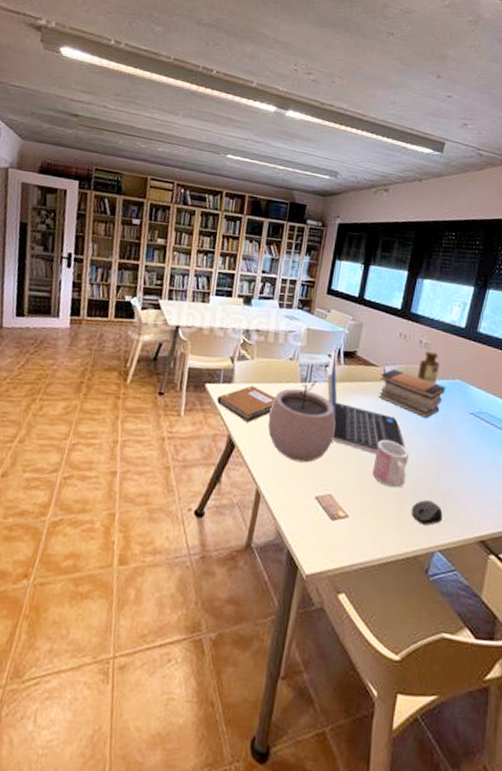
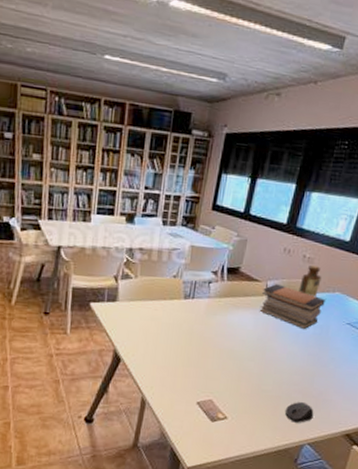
notebook: present [217,385,276,423] -> none [102,303,160,339]
plant pot: present [267,376,336,463] -> none [151,293,218,373]
laptop: present [327,351,405,454] -> none [210,267,283,363]
mug: present [372,439,409,488] -> none [250,349,286,392]

